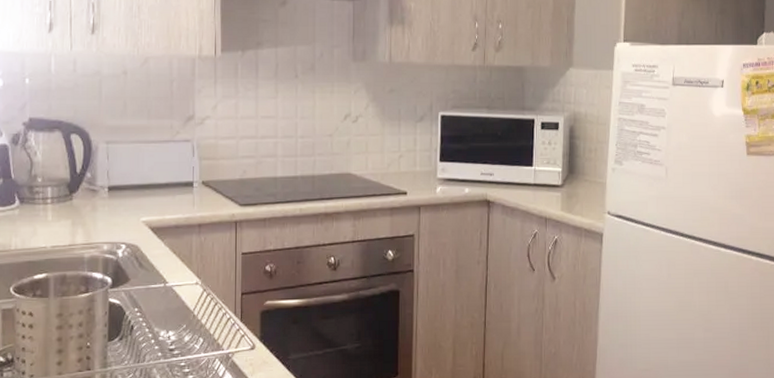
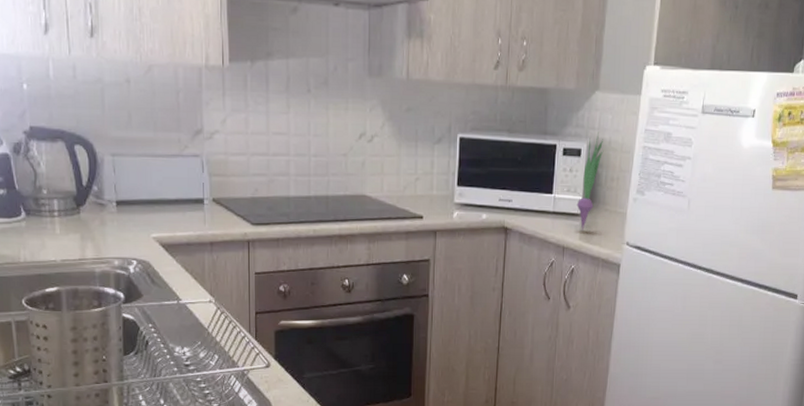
root vegetable: none [556,105,581,201] -> present [576,131,604,230]

